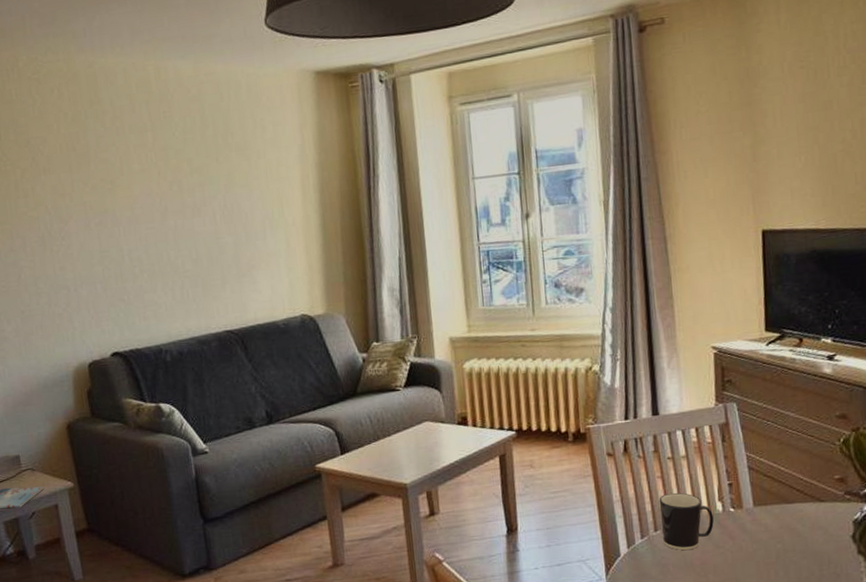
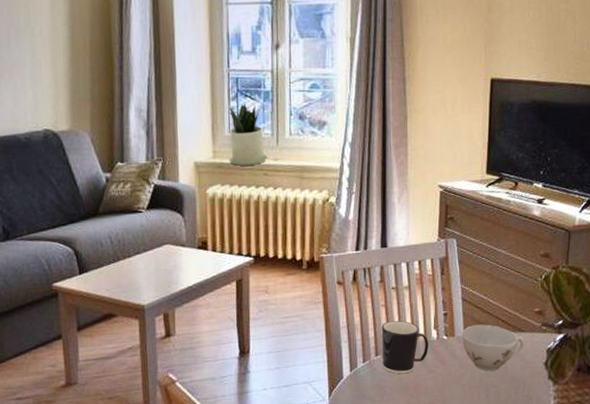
planter: none [482,275,525,339] -> present [229,103,268,166]
teacup: none [750,494,826,546] -> present [461,324,525,371]

